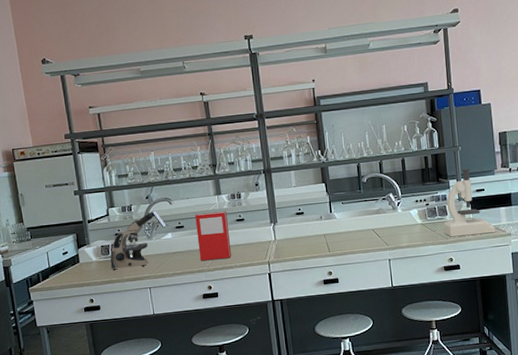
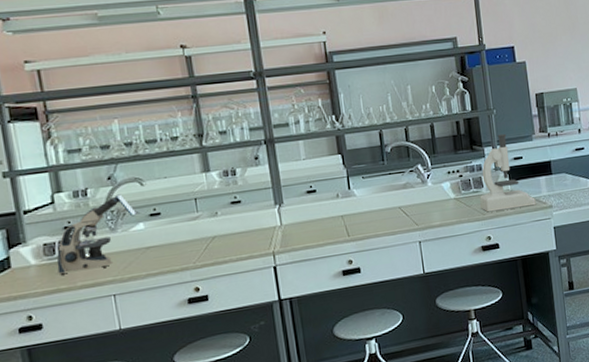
book: present [195,211,231,261] -> none [175,191,225,257]

